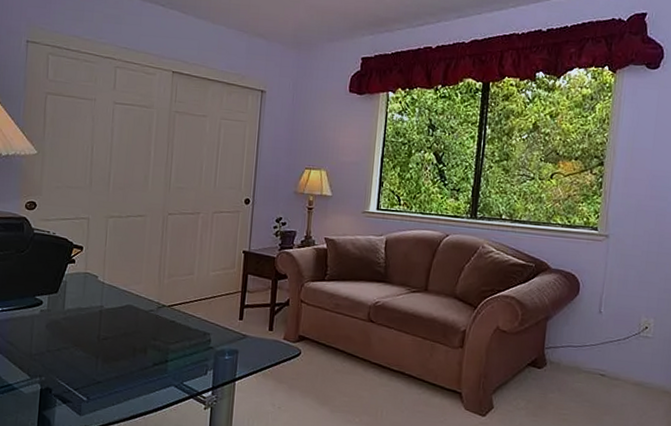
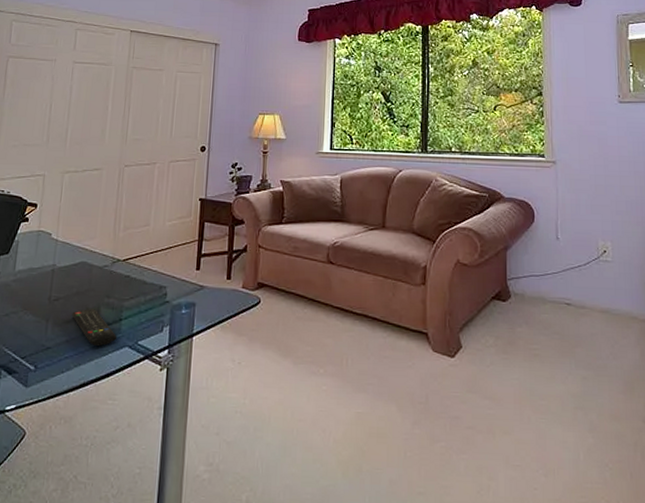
remote control: none [120,349,164,384] -> present [72,309,117,347]

